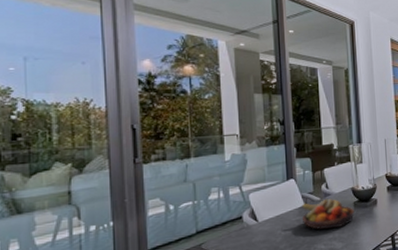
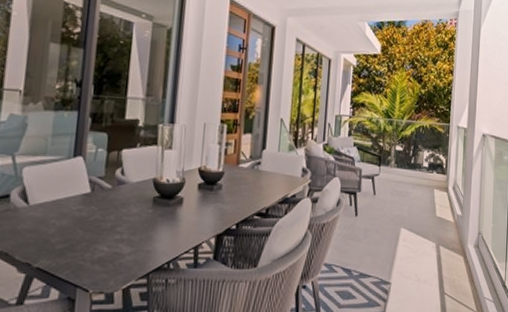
fruit bowl: present [302,198,355,230] -> none [85,187,153,228]

